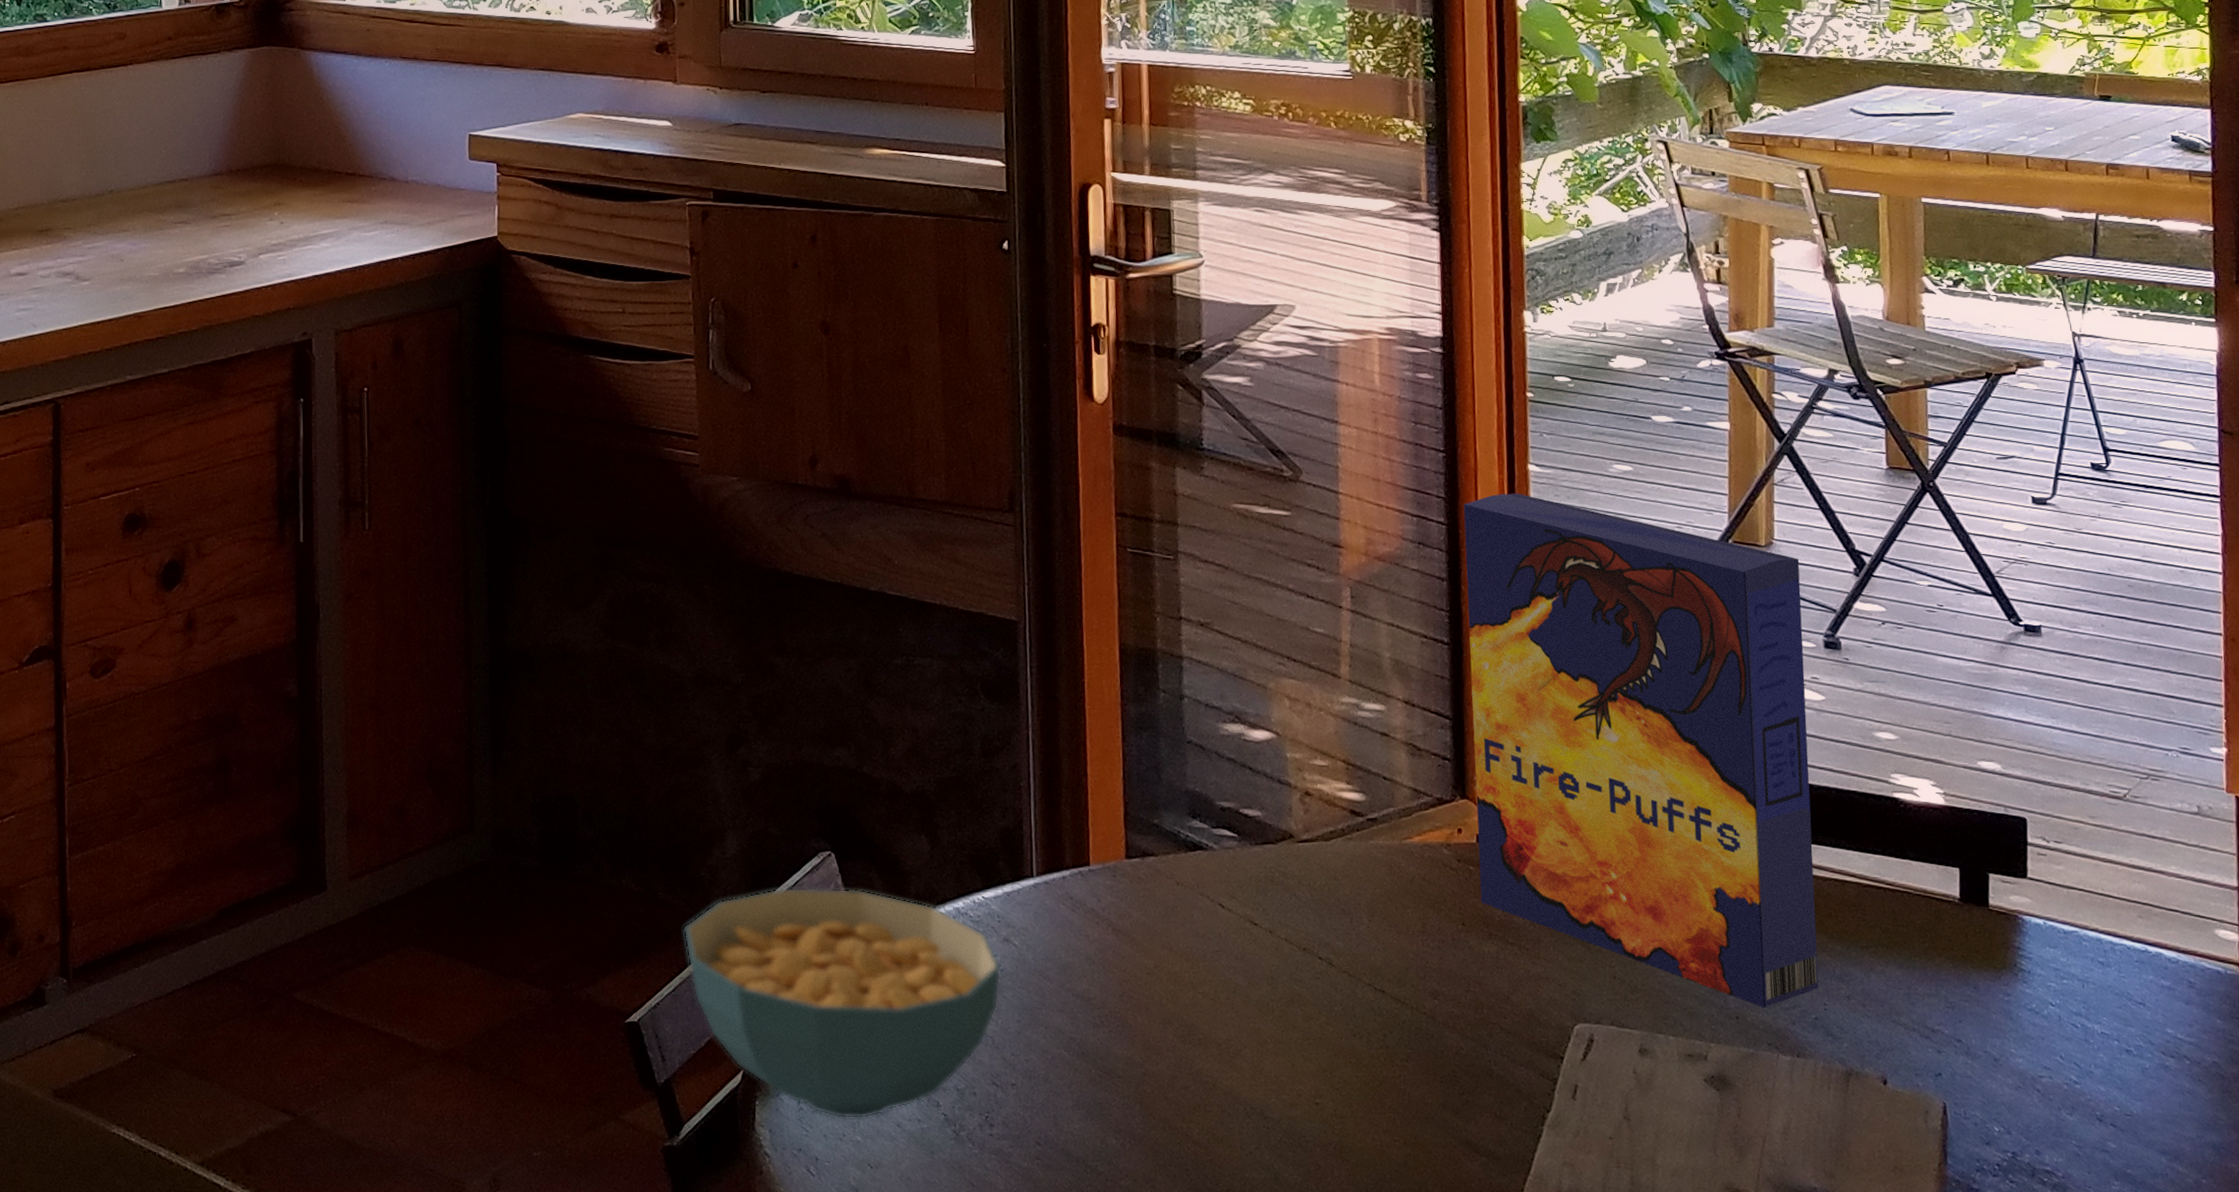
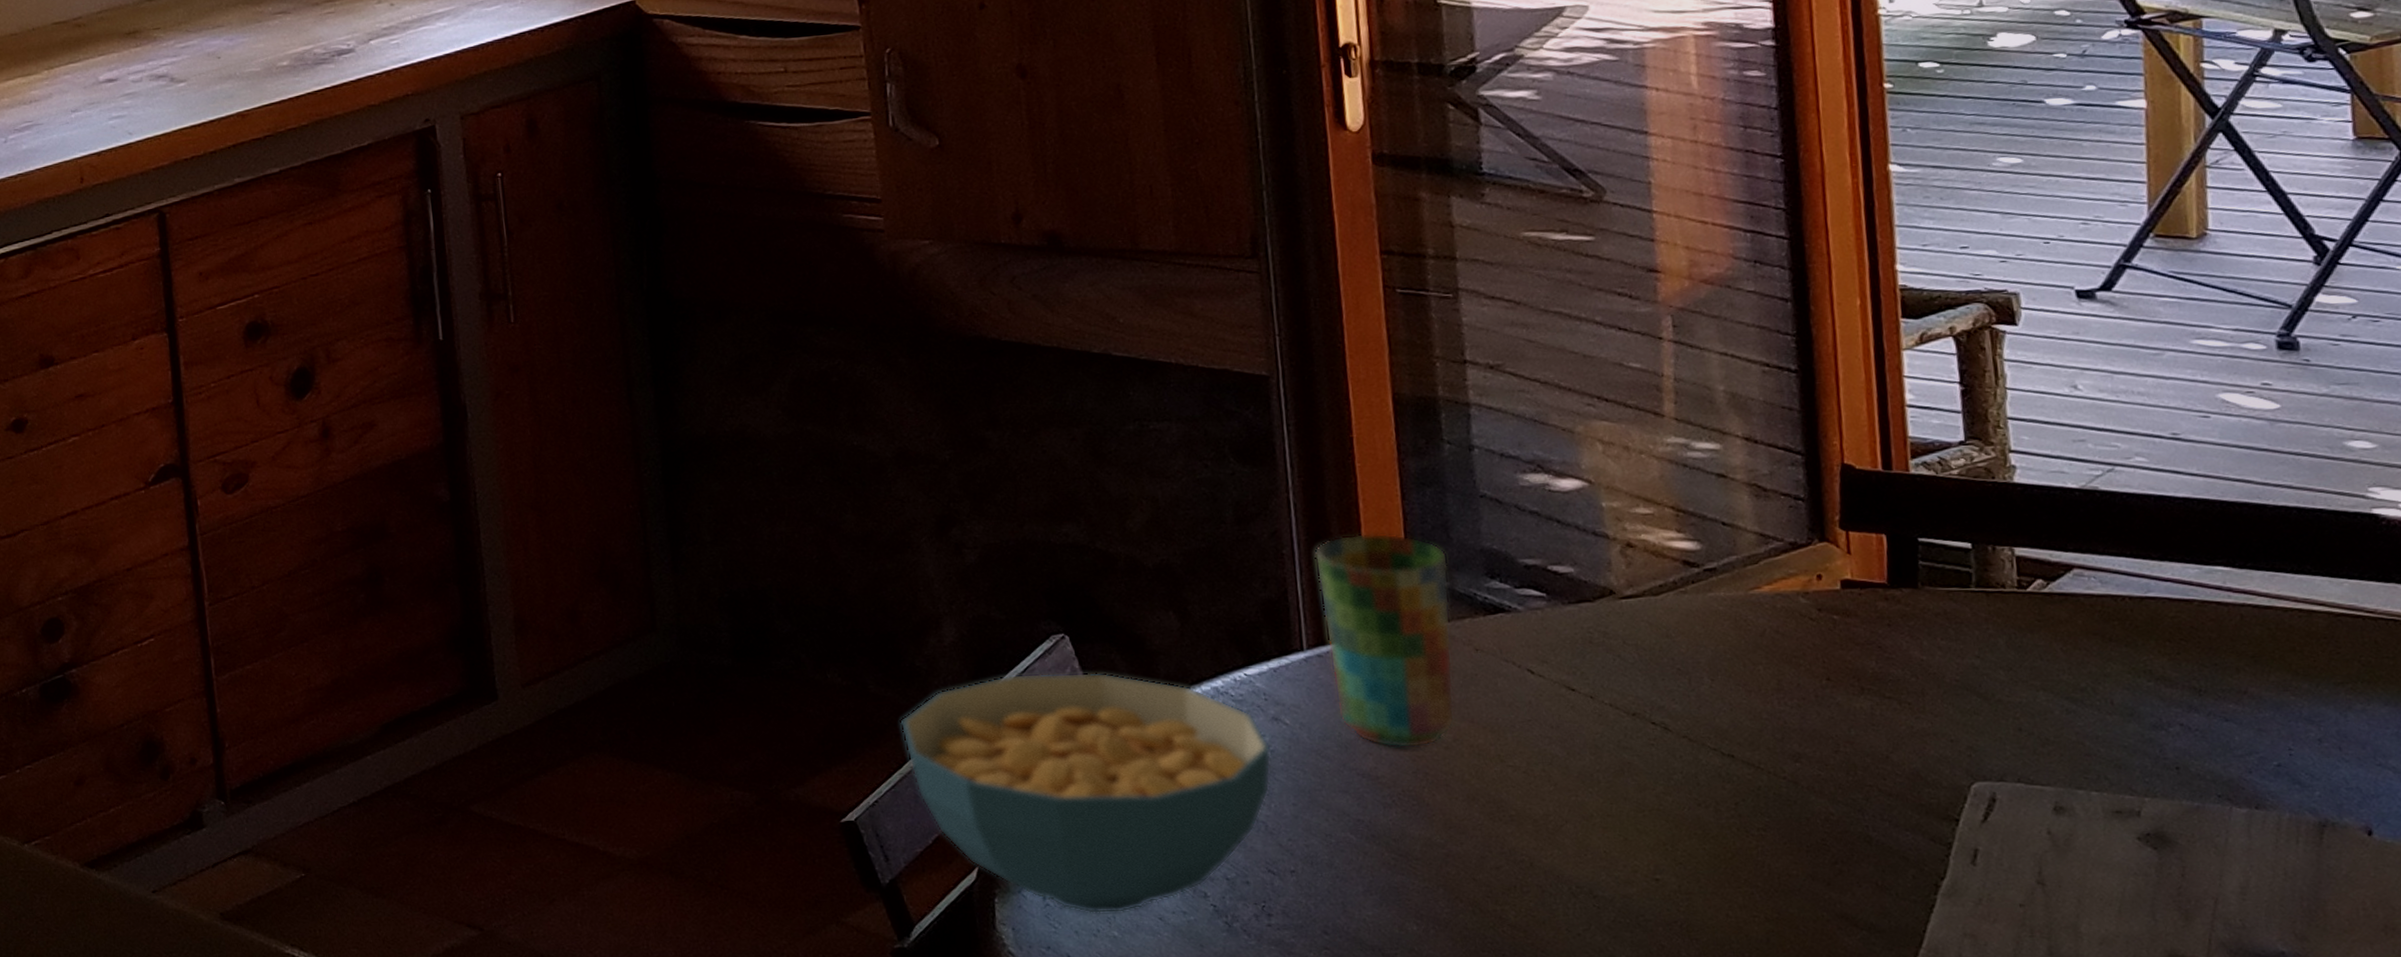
cup: none [1047,770,1158,973] -> present [1314,533,1455,749]
cereal box: present [1463,493,1819,1008] -> none [1809,197,2282,756]

